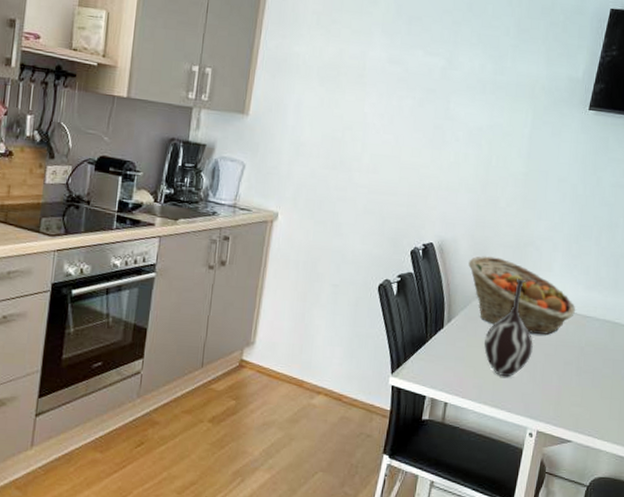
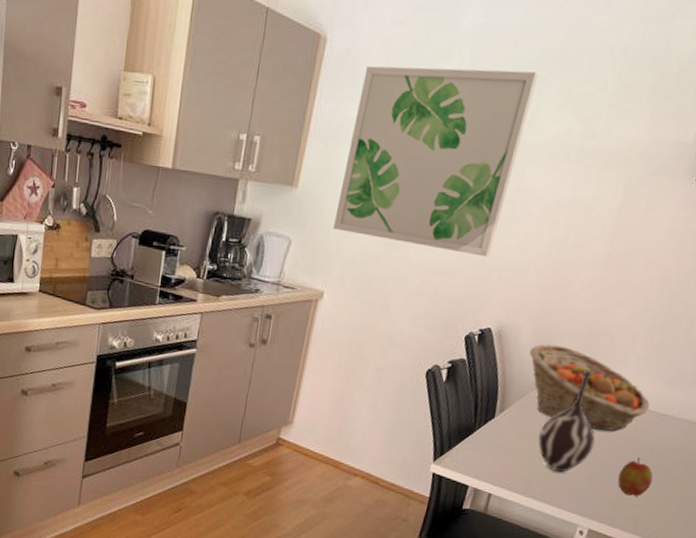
wall art: none [284,8,453,178] -> present [333,65,539,257]
apple: none [556,357,586,396] -> present [617,456,653,497]

